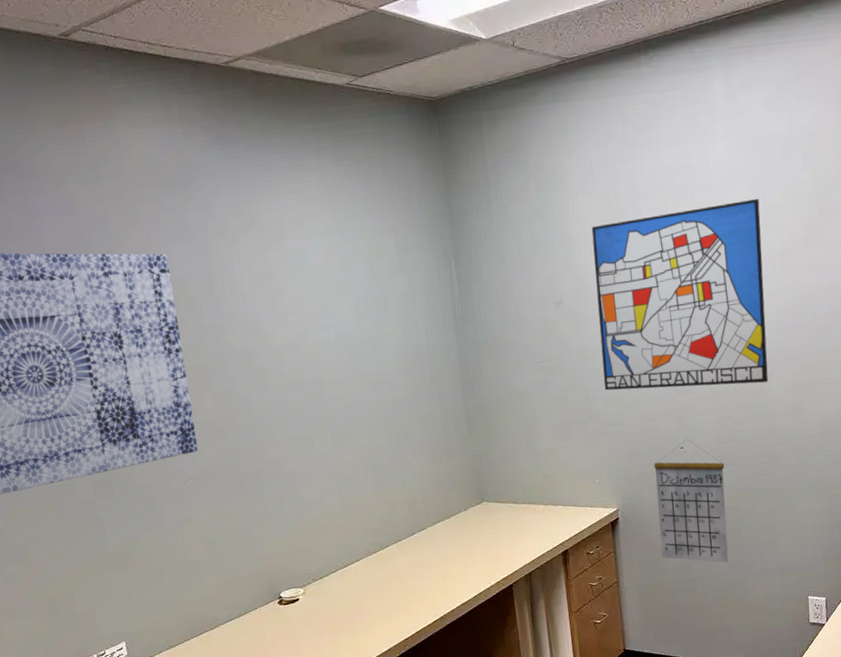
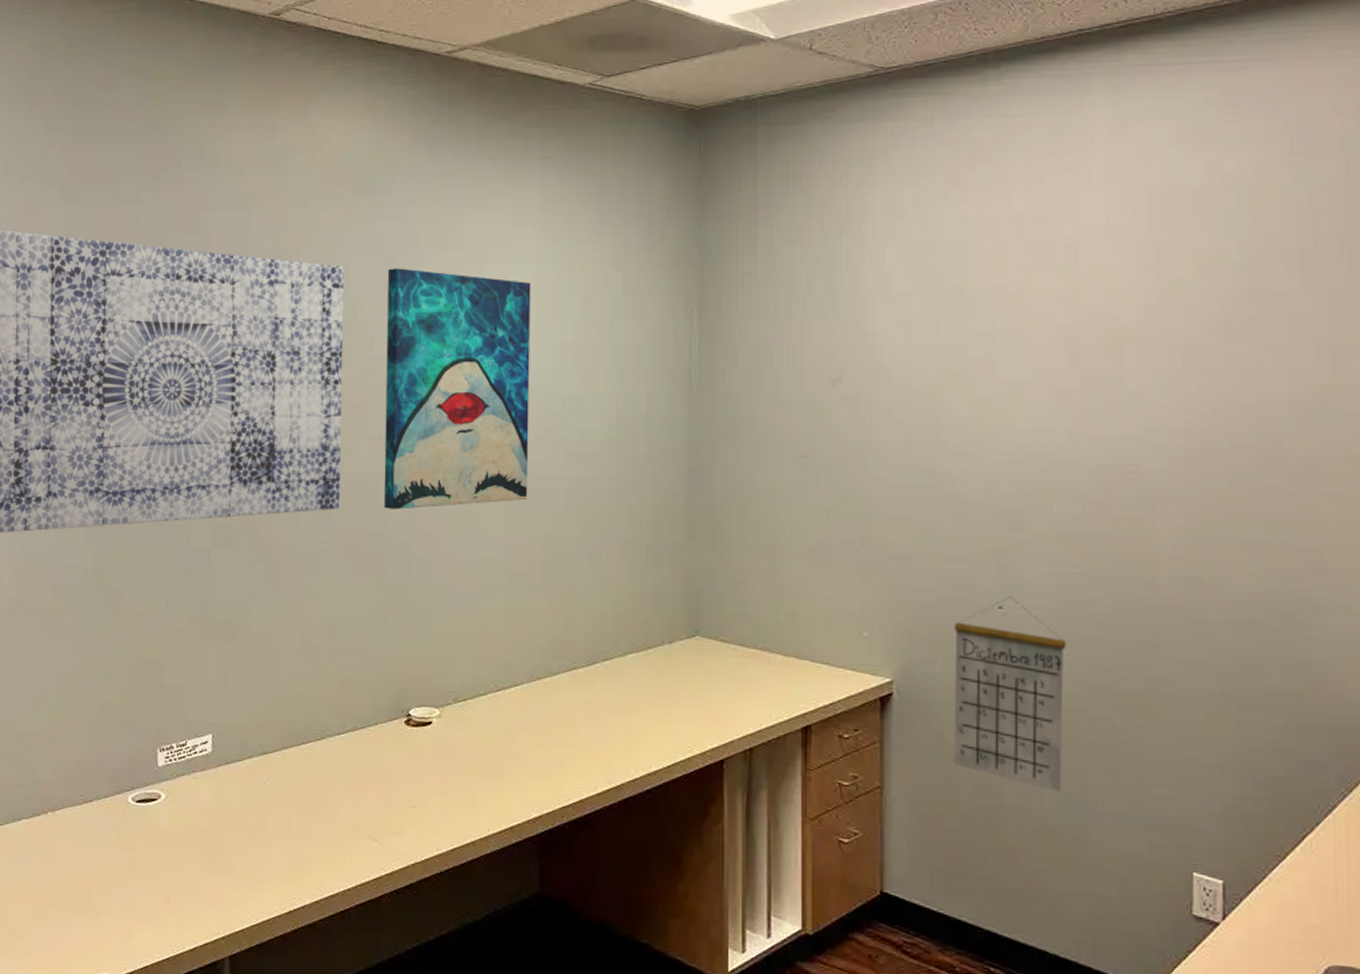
wall art: none [204,250,347,446] -> present [383,268,531,510]
wall art: present [591,199,769,391] -> none [890,270,1153,533]

